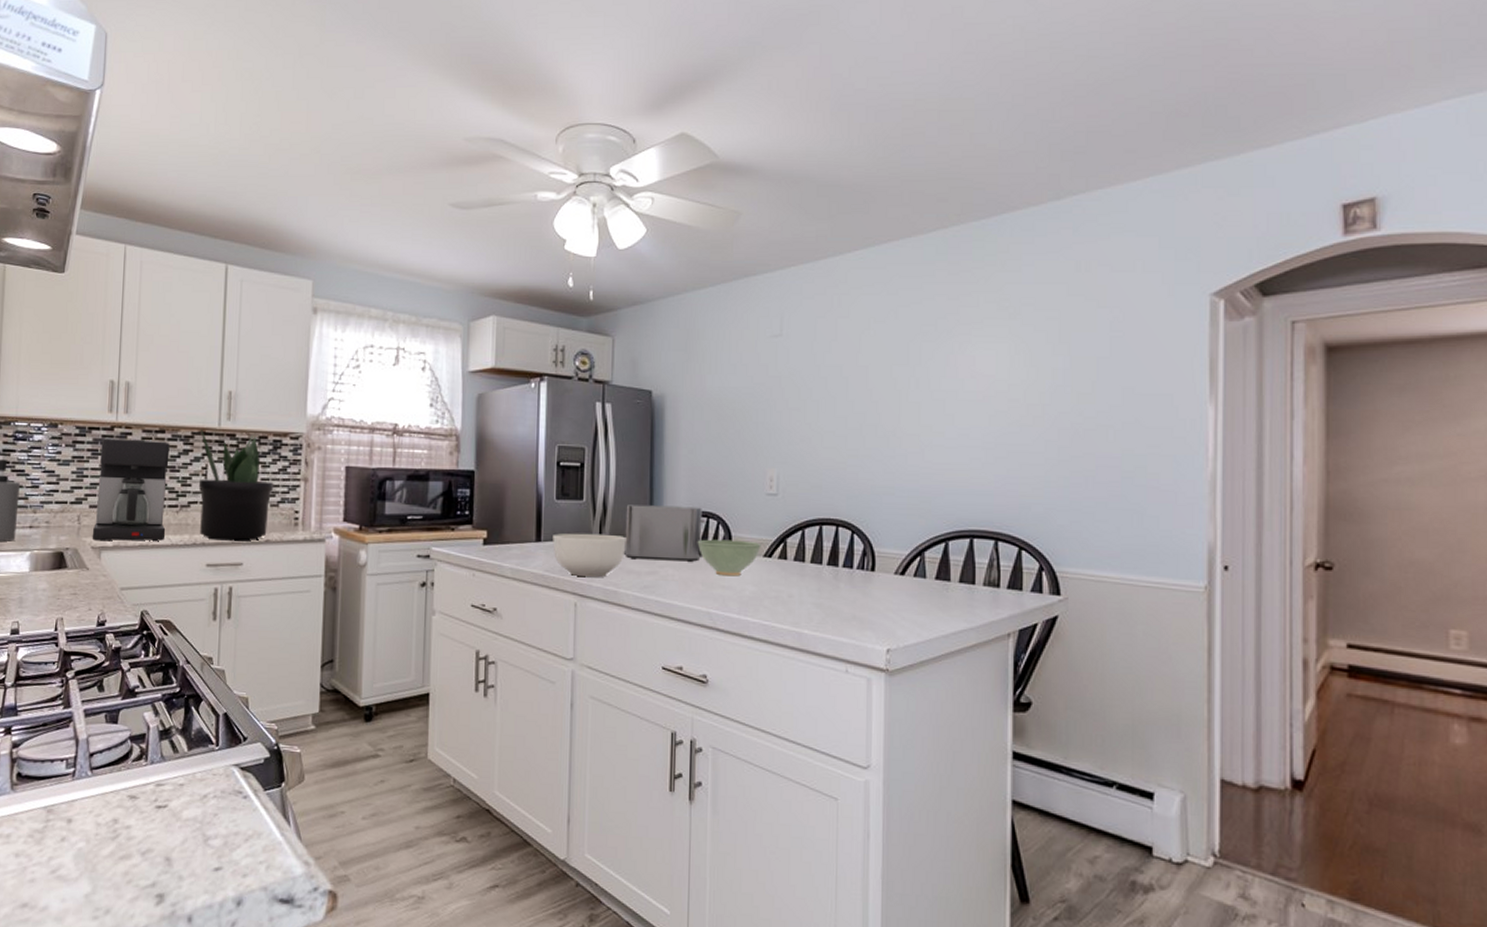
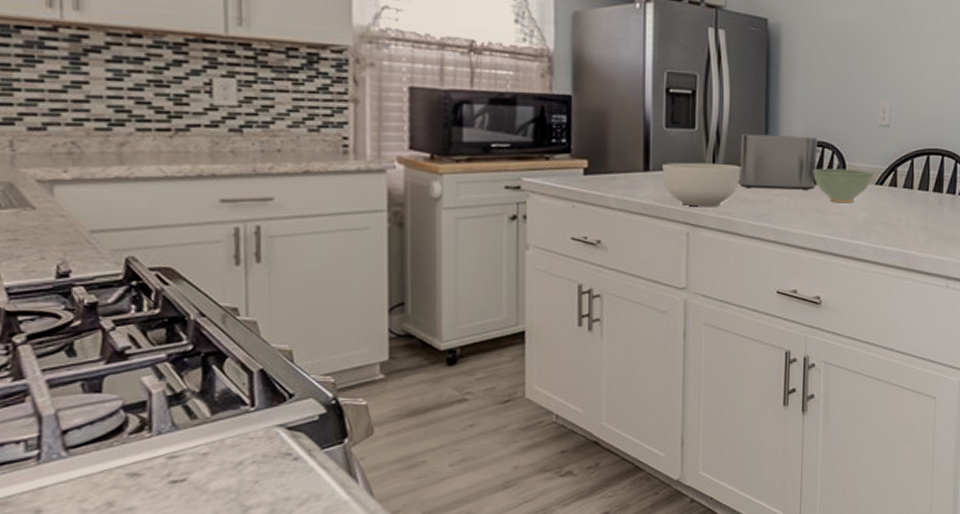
coffee maker: present [92,438,170,541] -> none [35,41,155,173]
planter: present [198,429,274,541] -> none [198,35,312,172]

